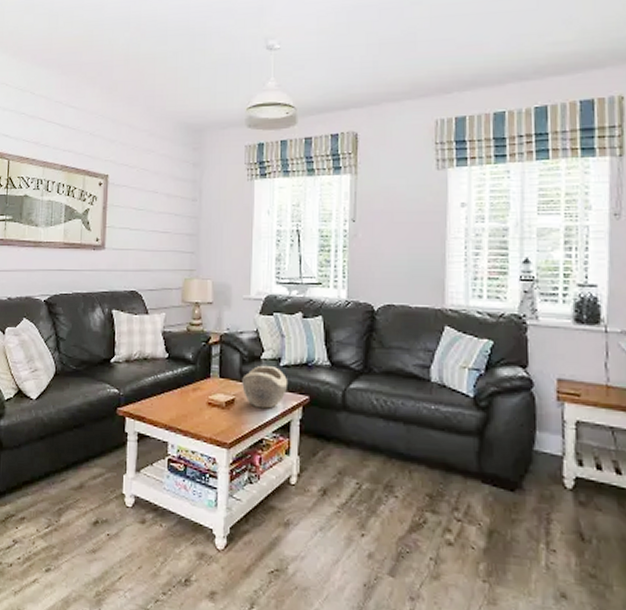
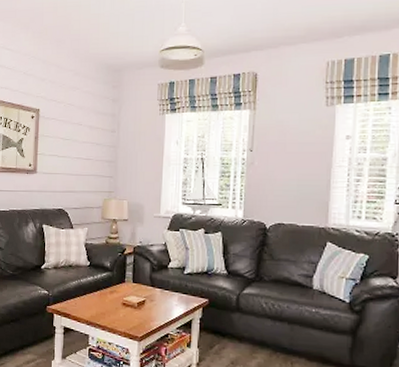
decorative bowl: present [242,365,288,409] -> none [152,272,191,309]

